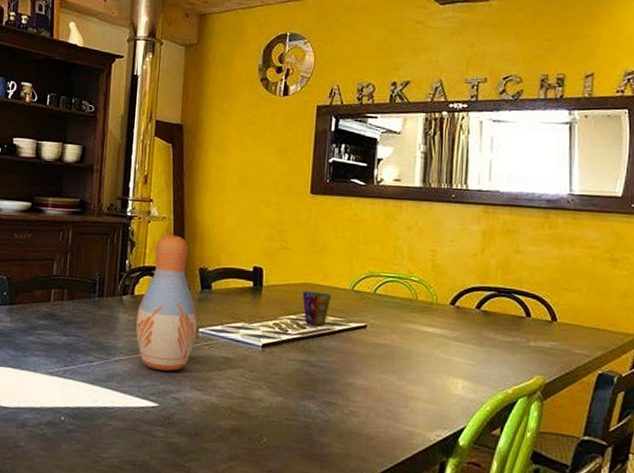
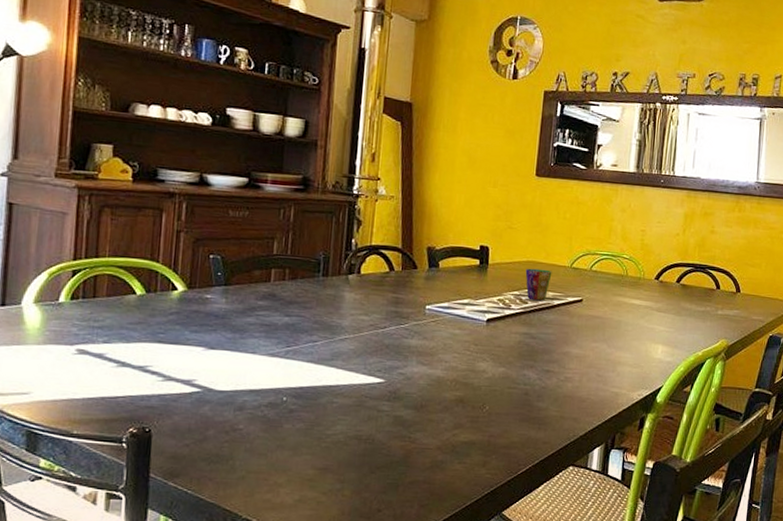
vase: present [135,234,198,371] -> none [361,213,425,348]

